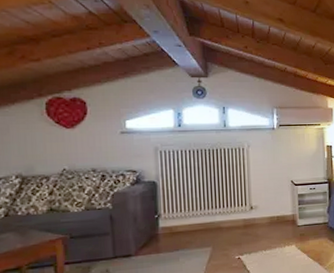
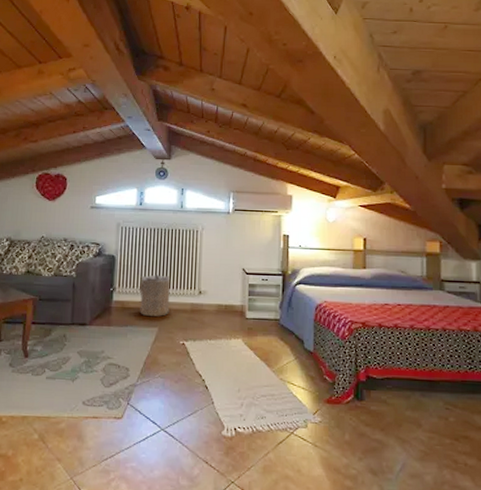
laundry hamper: none [186,195,222,238] -> present [138,274,171,316]

